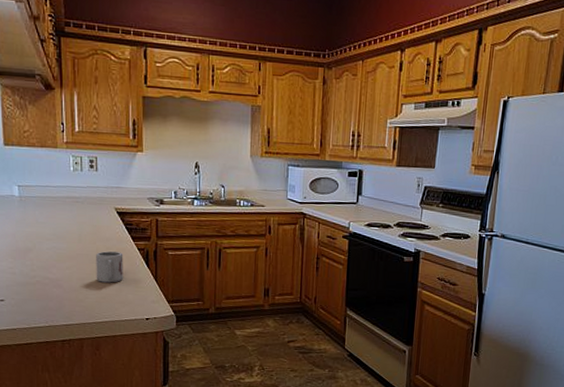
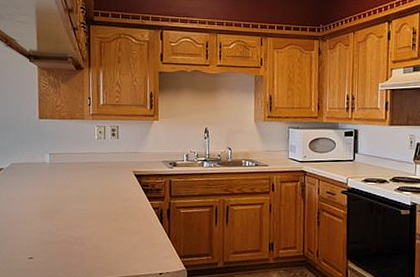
cup: present [96,251,123,283] -> none [115,211,140,240]

